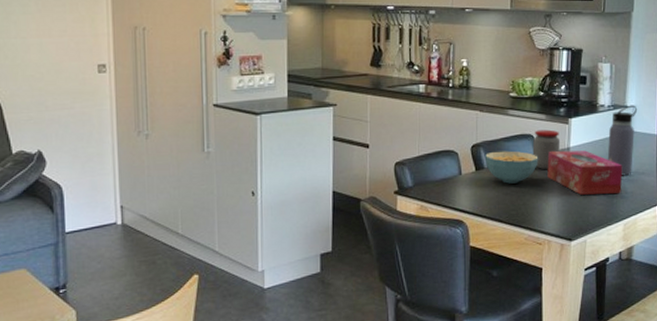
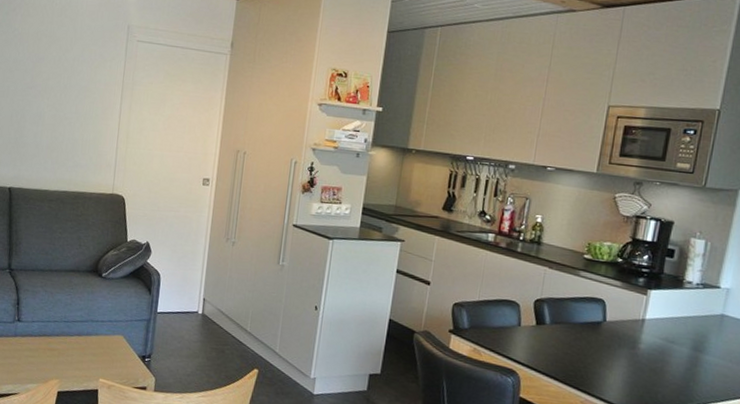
cereal bowl: present [486,151,539,184] -> none [548,309,608,345]
jar: present [532,129,561,169] -> none [601,295,635,337]
tissue box: present [547,150,623,195] -> none [615,320,706,377]
water bottle: present [607,105,638,176] -> none [688,286,733,360]

